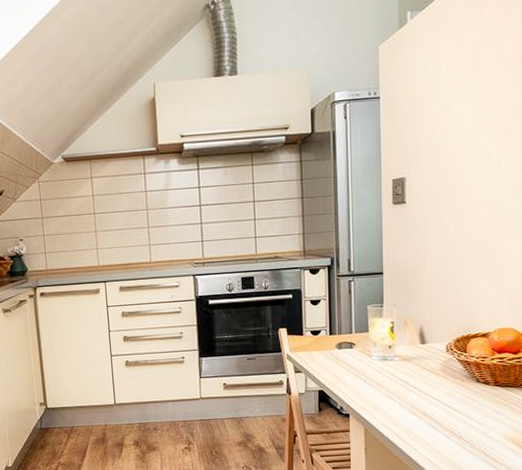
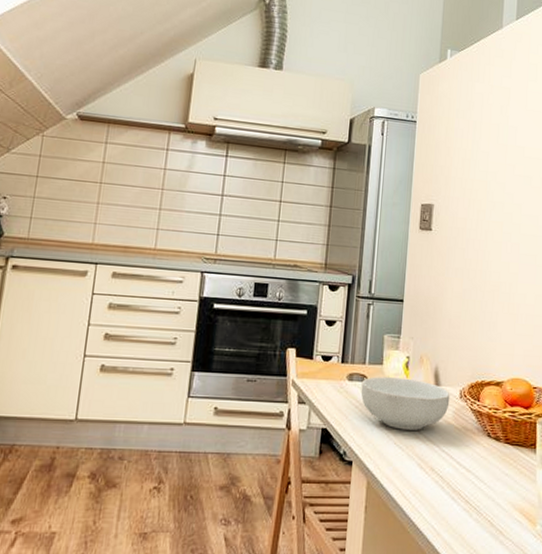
cereal bowl: none [350,340,437,385] -> present [360,377,450,430]

